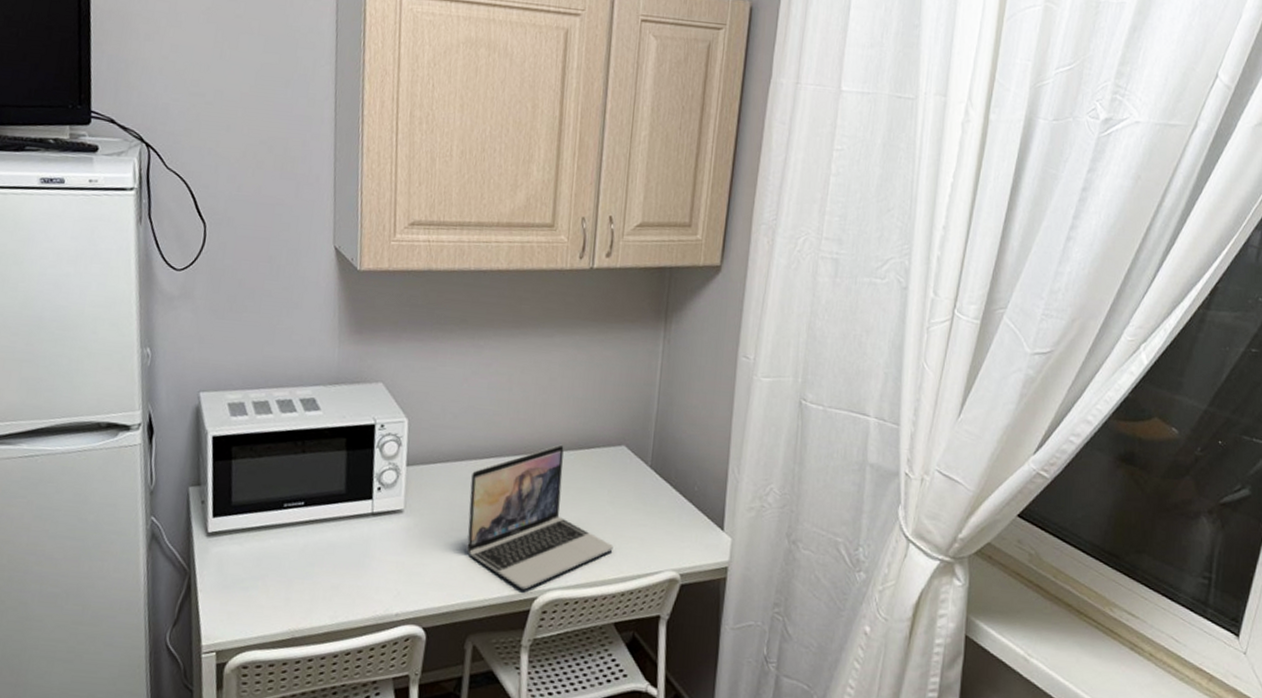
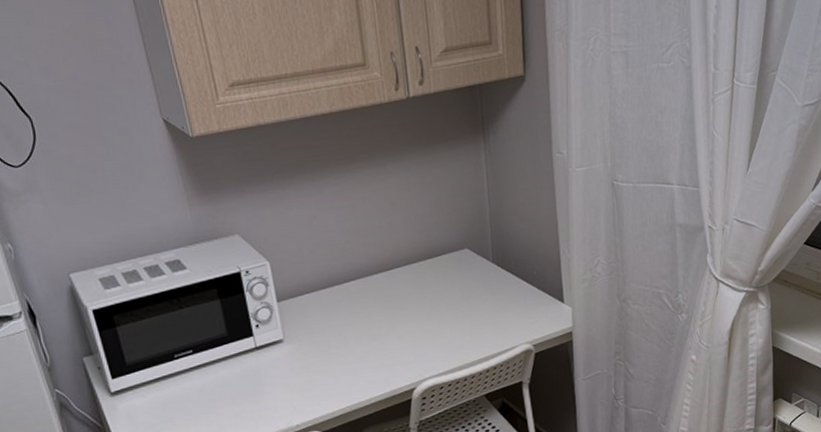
laptop: present [466,444,613,590] -> none [336,258,473,384]

